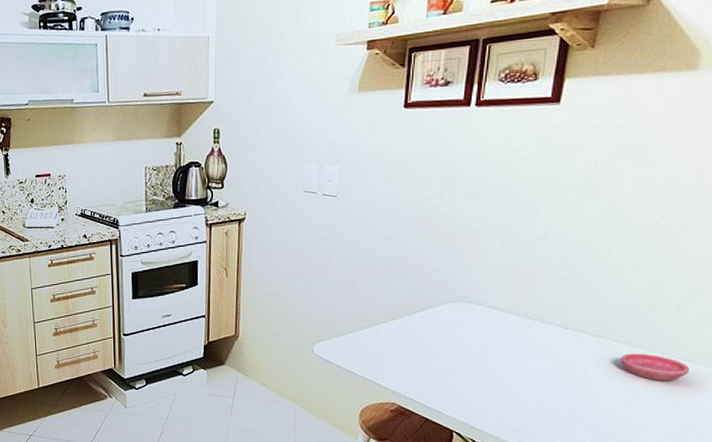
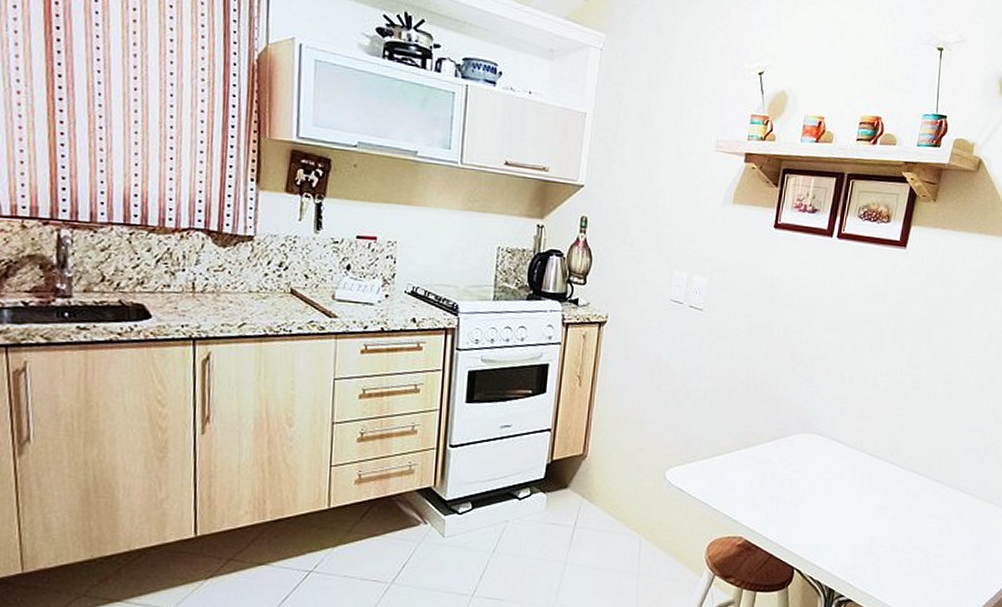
saucer: present [620,353,689,381] -> none [939,493,990,521]

